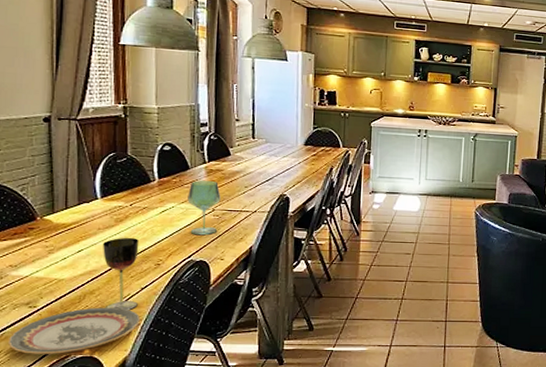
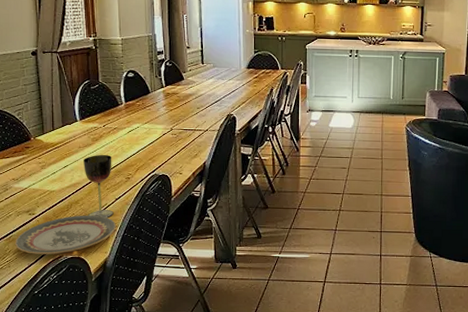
wine glass: present [187,181,221,235] -> none [150,103,177,152]

